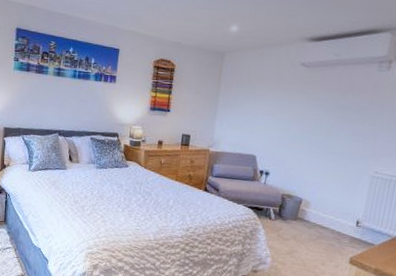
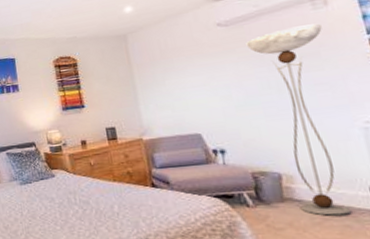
floor lamp: none [305,82,378,237] -> present [246,23,352,216]

